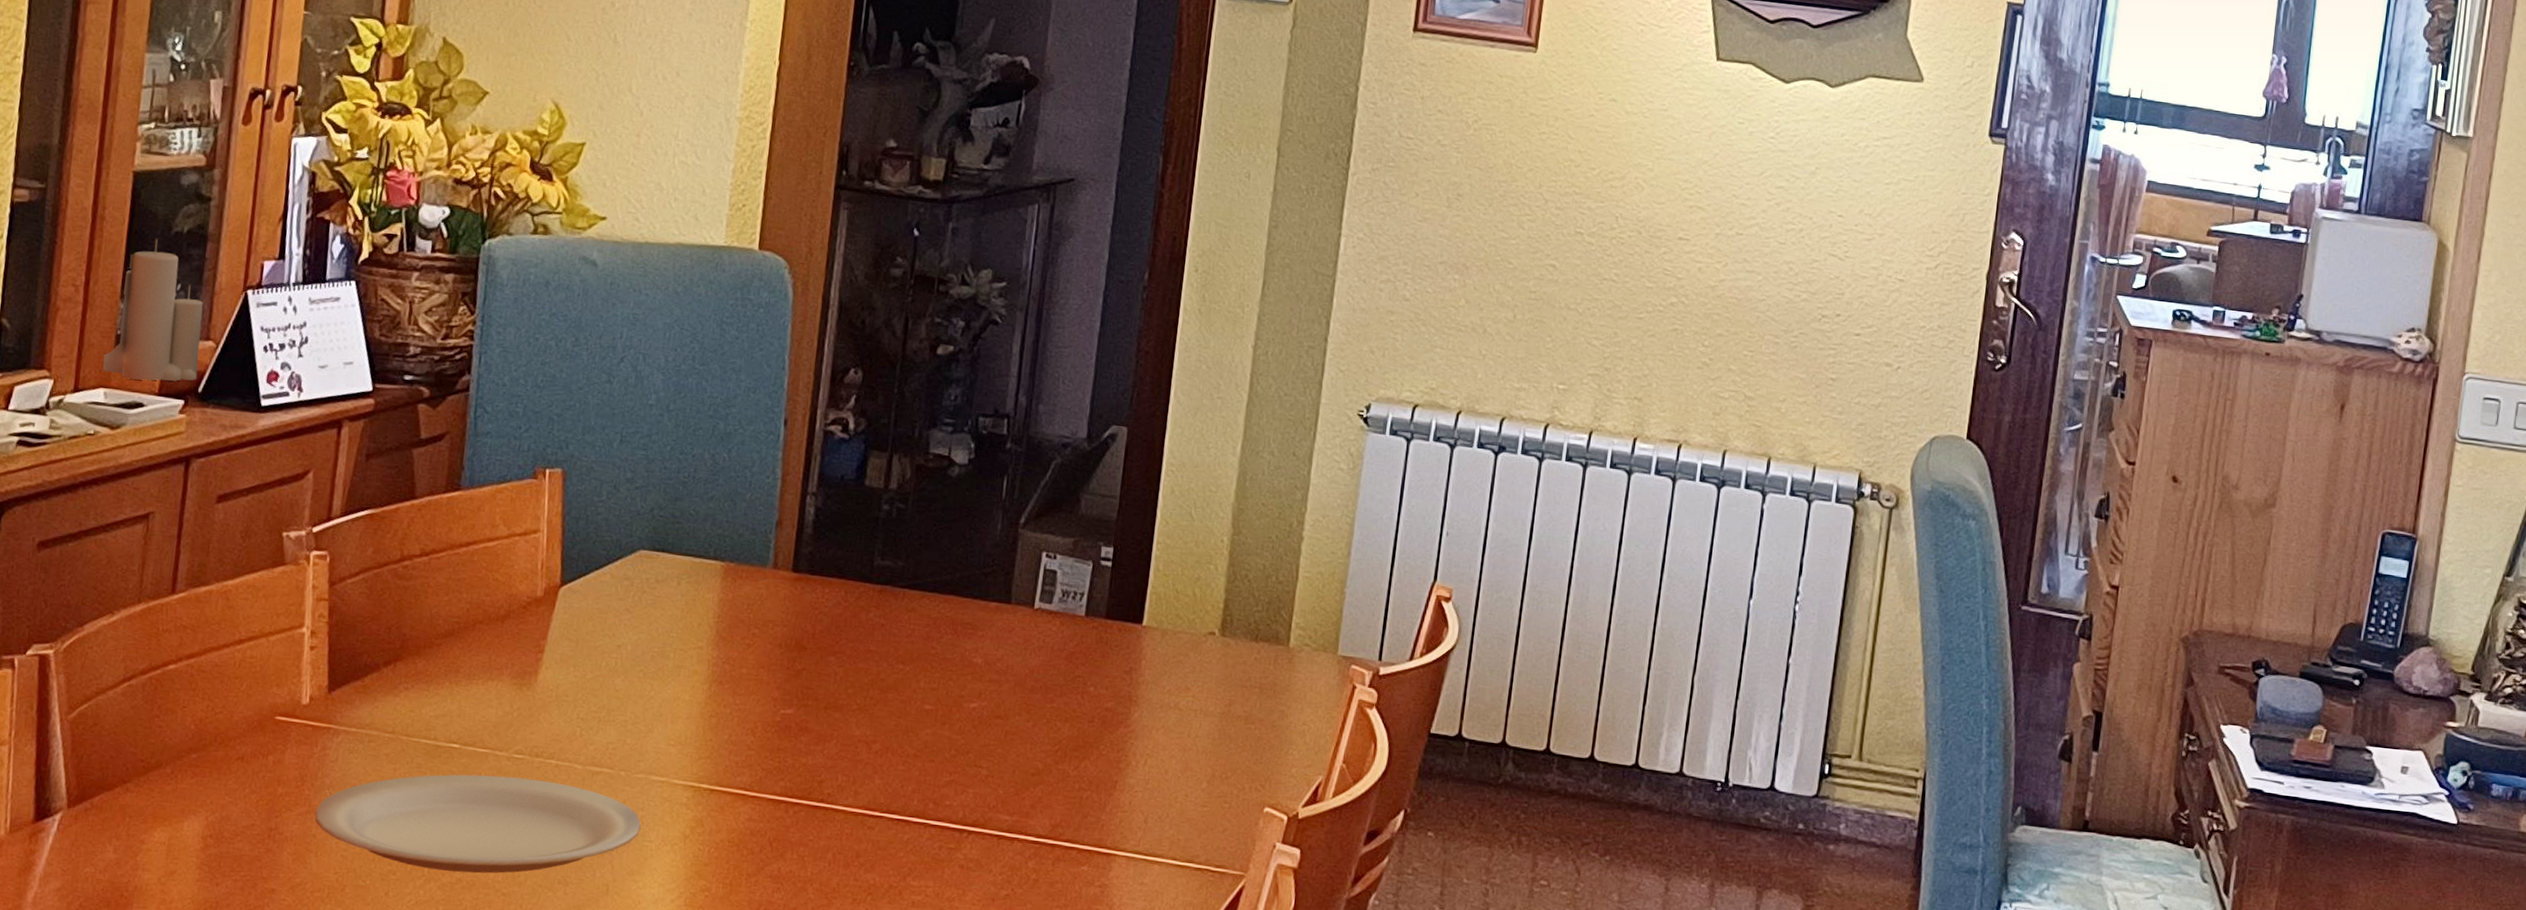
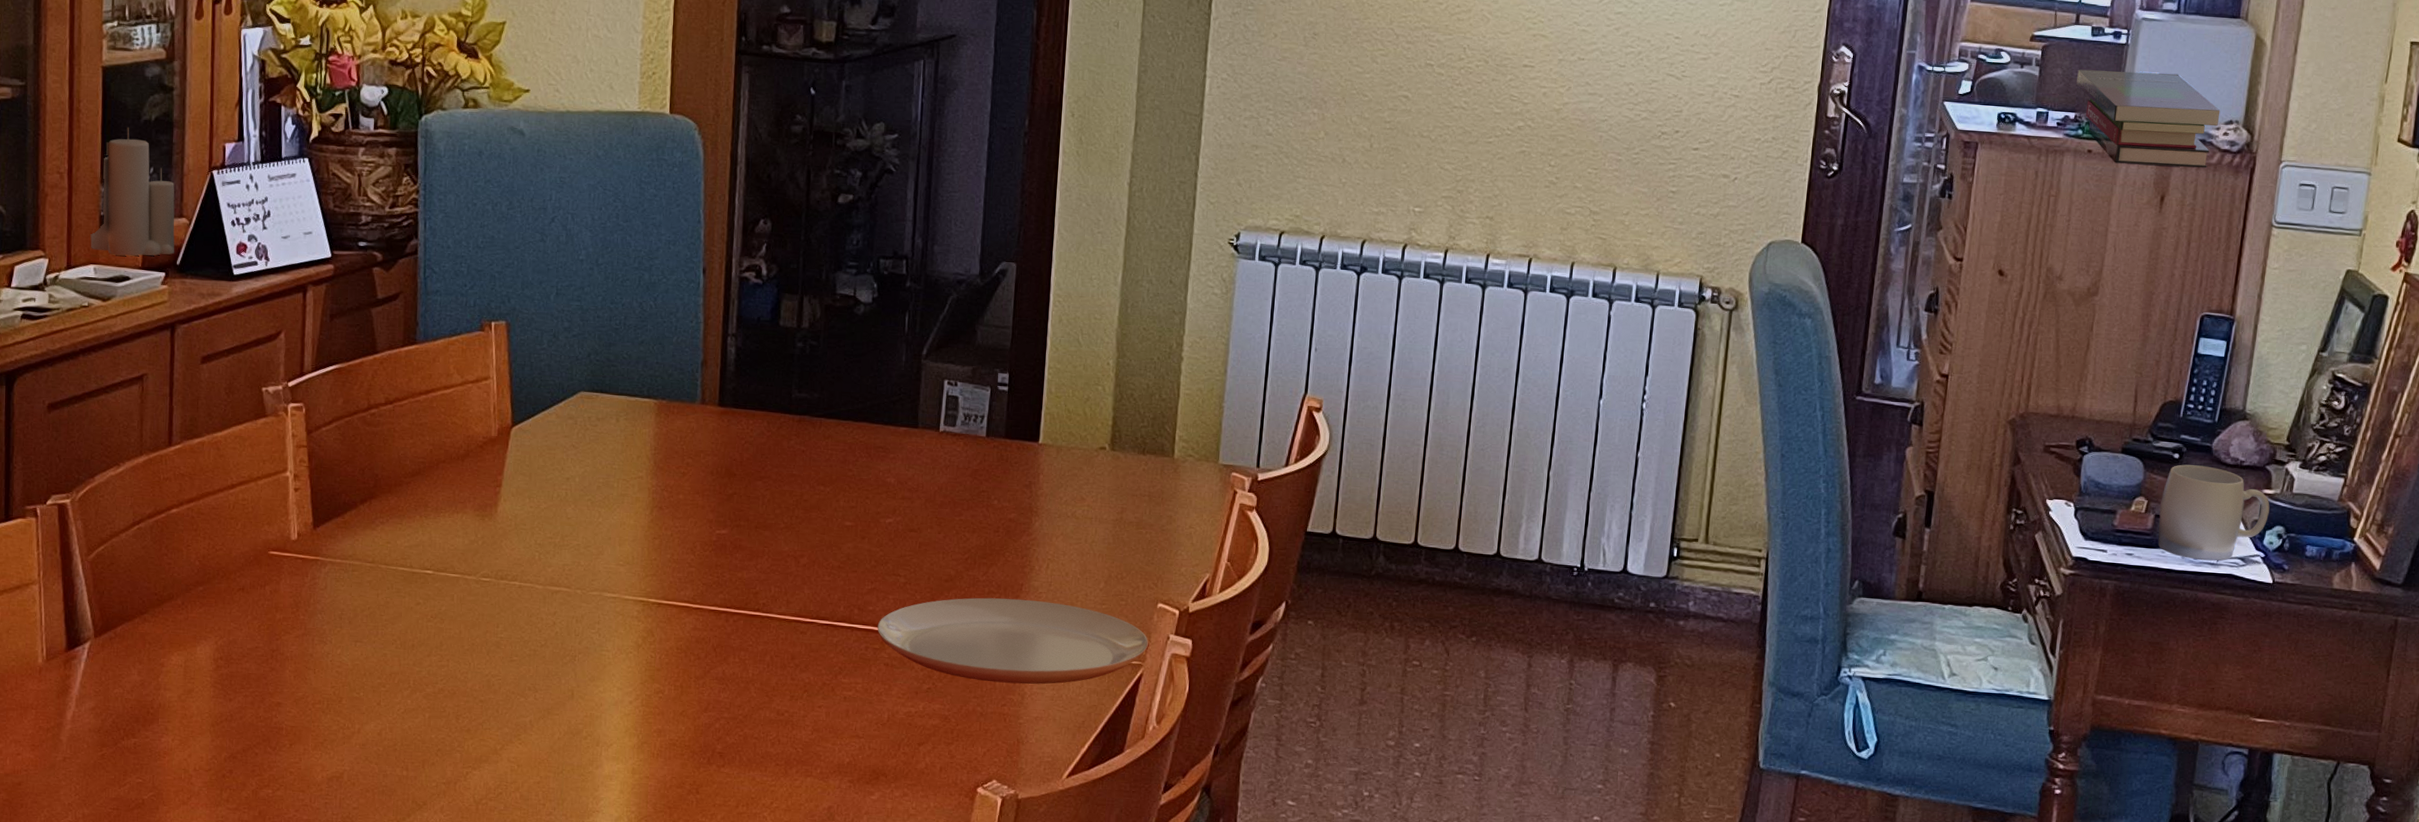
plate: present [314,774,641,874] -> none [310,597,598,684]
plate: none [953,794,1252,894] -> present [877,597,1148,685]
books: none [2254,267,2402,377] -> present [2076,69,2221,168]
mug: none [2337,692,2454,798] -> present [2158,464,2270,561]

